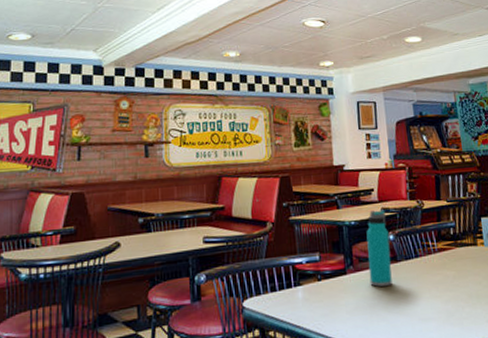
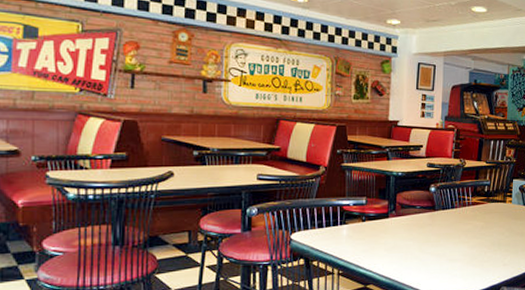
water bottle: present [366,210,392,287] -> none [408,165,431,230]

